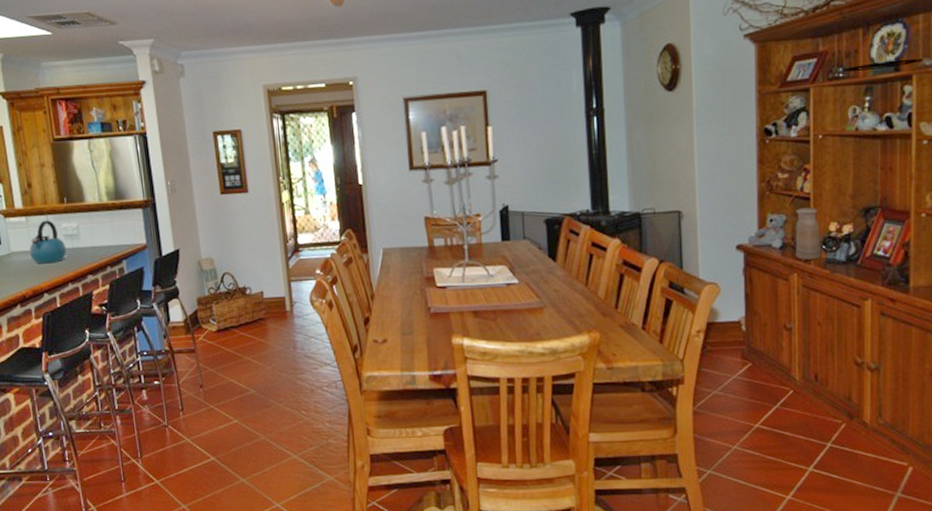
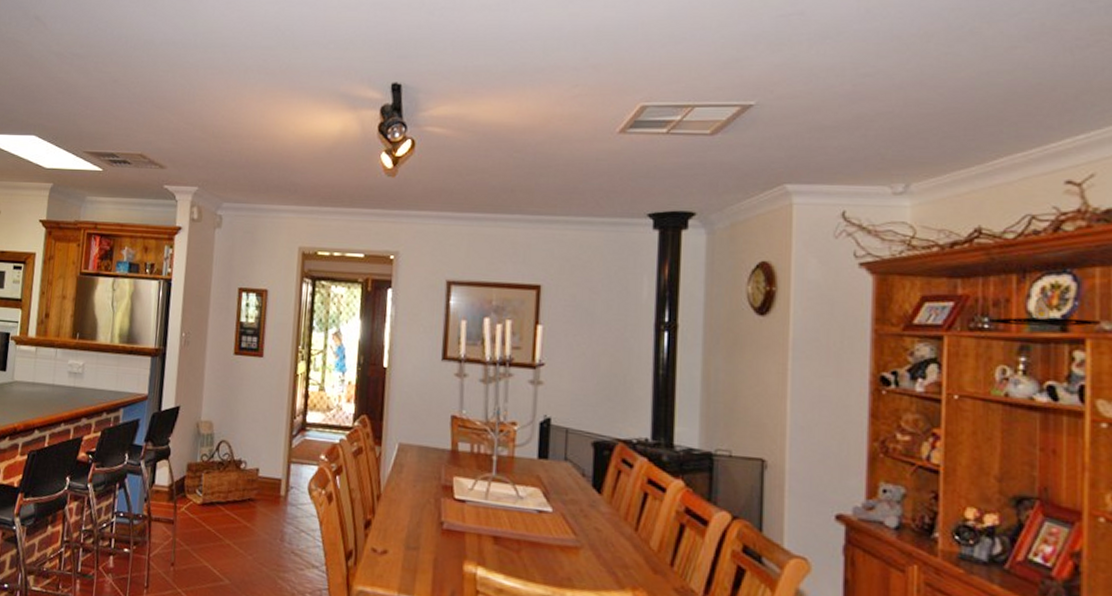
kettle: present [29,220,67,264] -> none [31,353,68,400]
vase: present [795,207,821,261] -> none [916,482,953,554]

